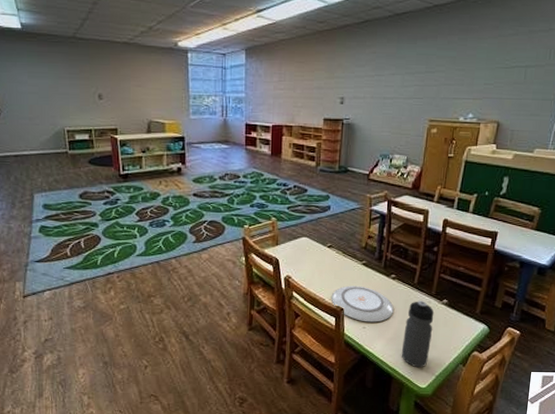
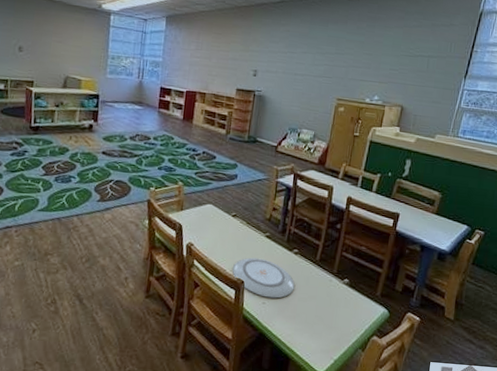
water bottle: present [401,301,434,368] -> none [300,278,335,350]

